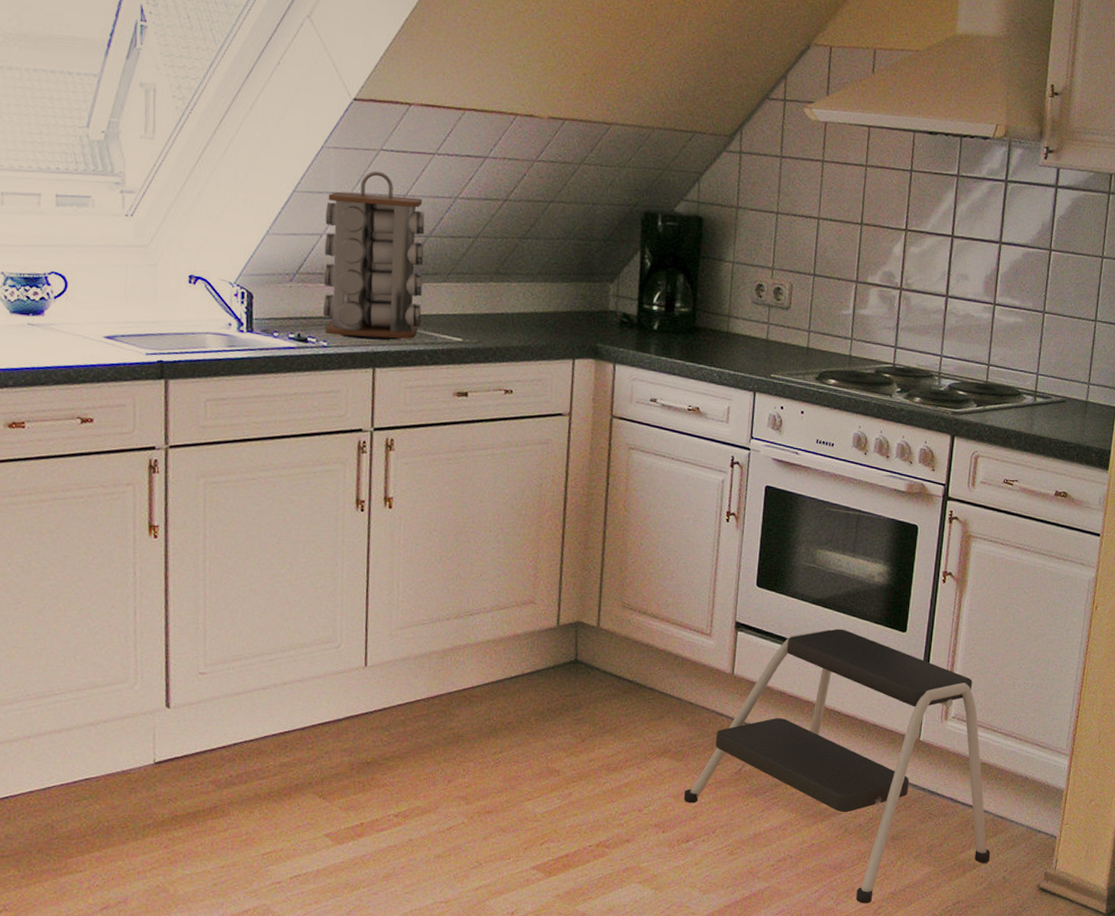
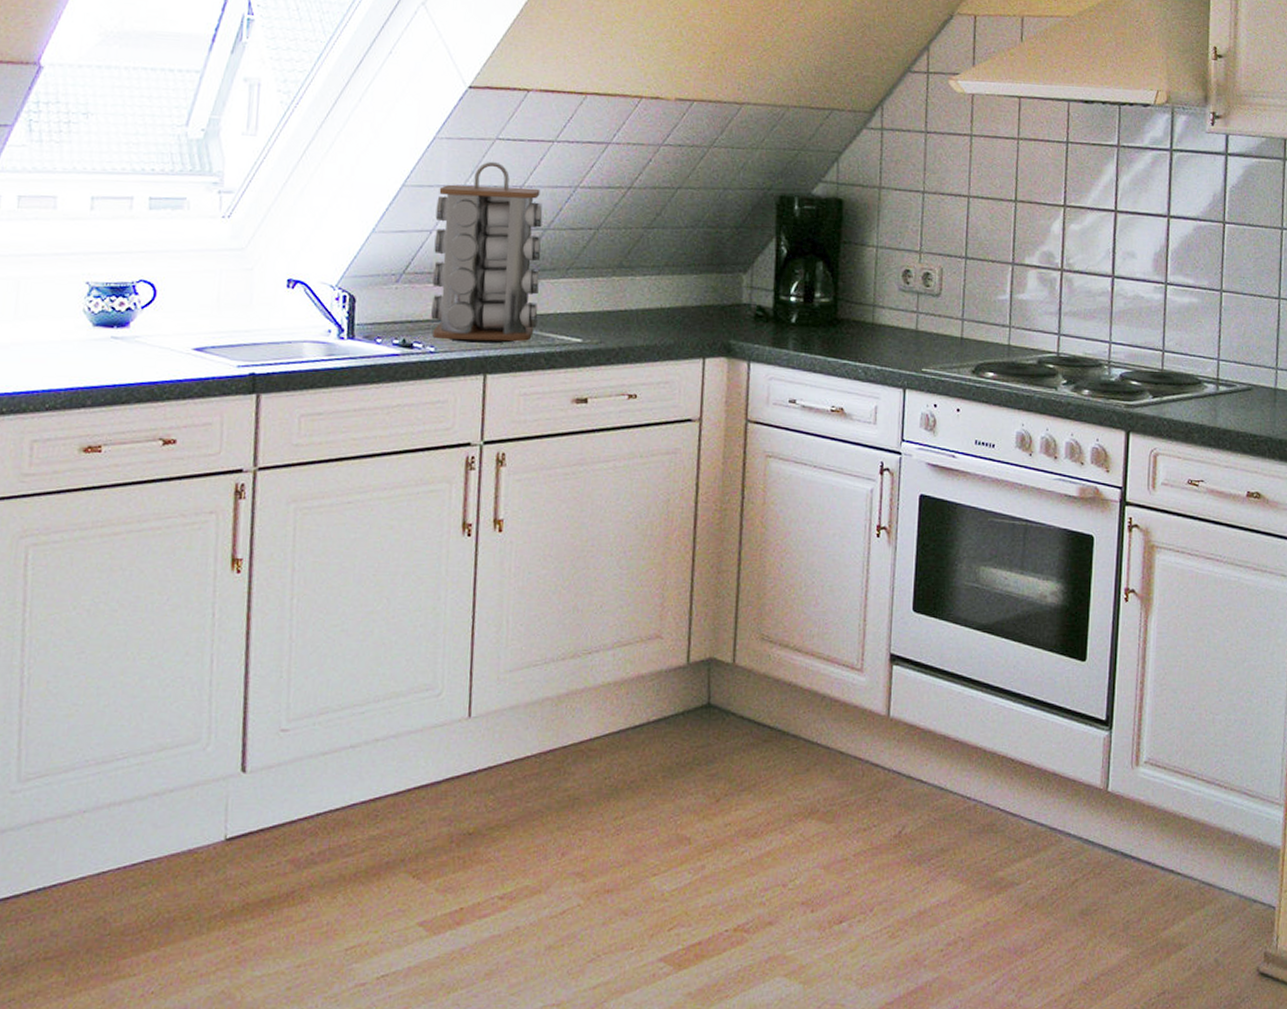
step stool: present [683,628,991,904] -> none [834,659,1199,997]

